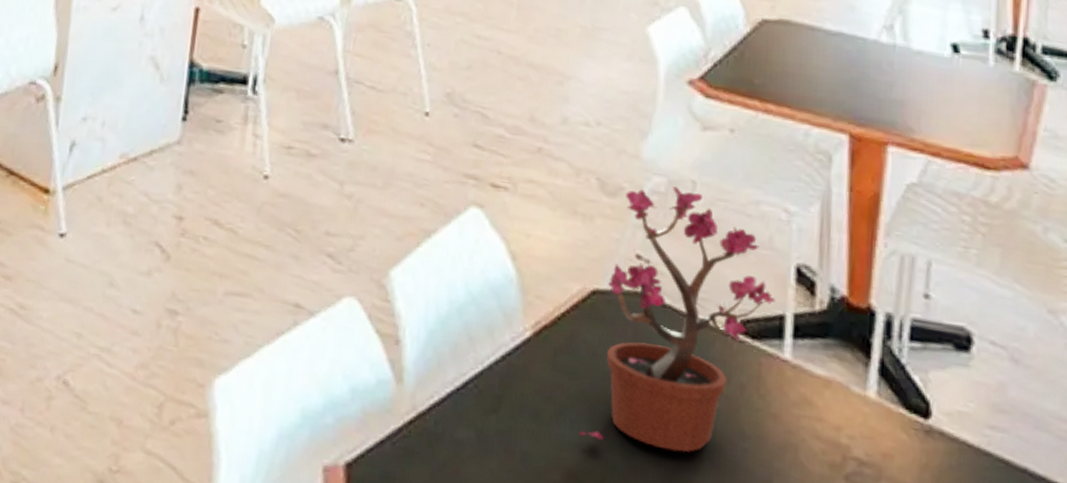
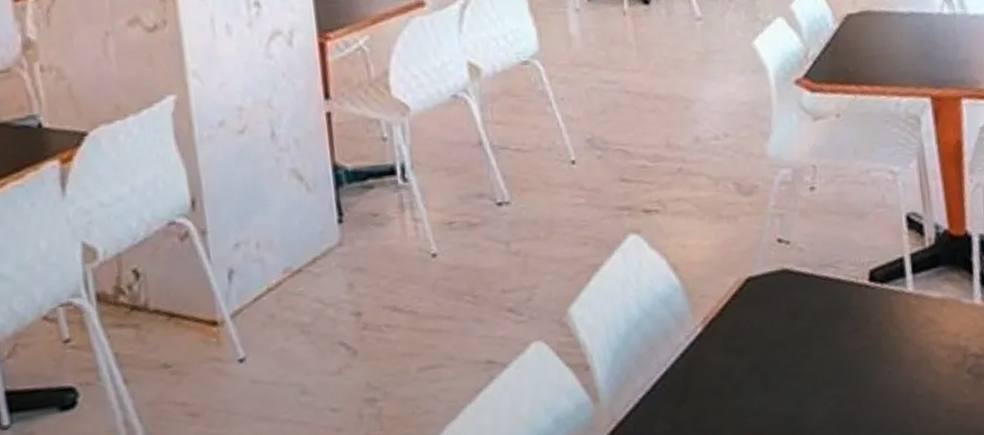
potted plant: present [578,186,776,453] -> none [756,174,895,401]

